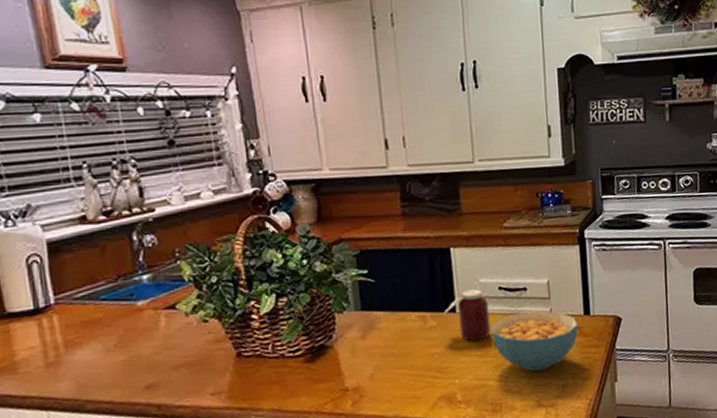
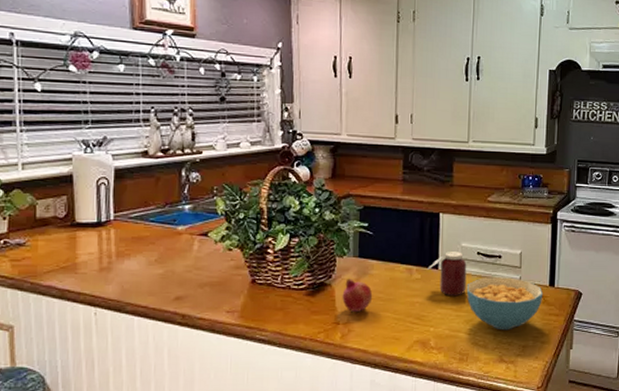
fruit: none [347,336,384,374] -> present [342,279,373,312]

